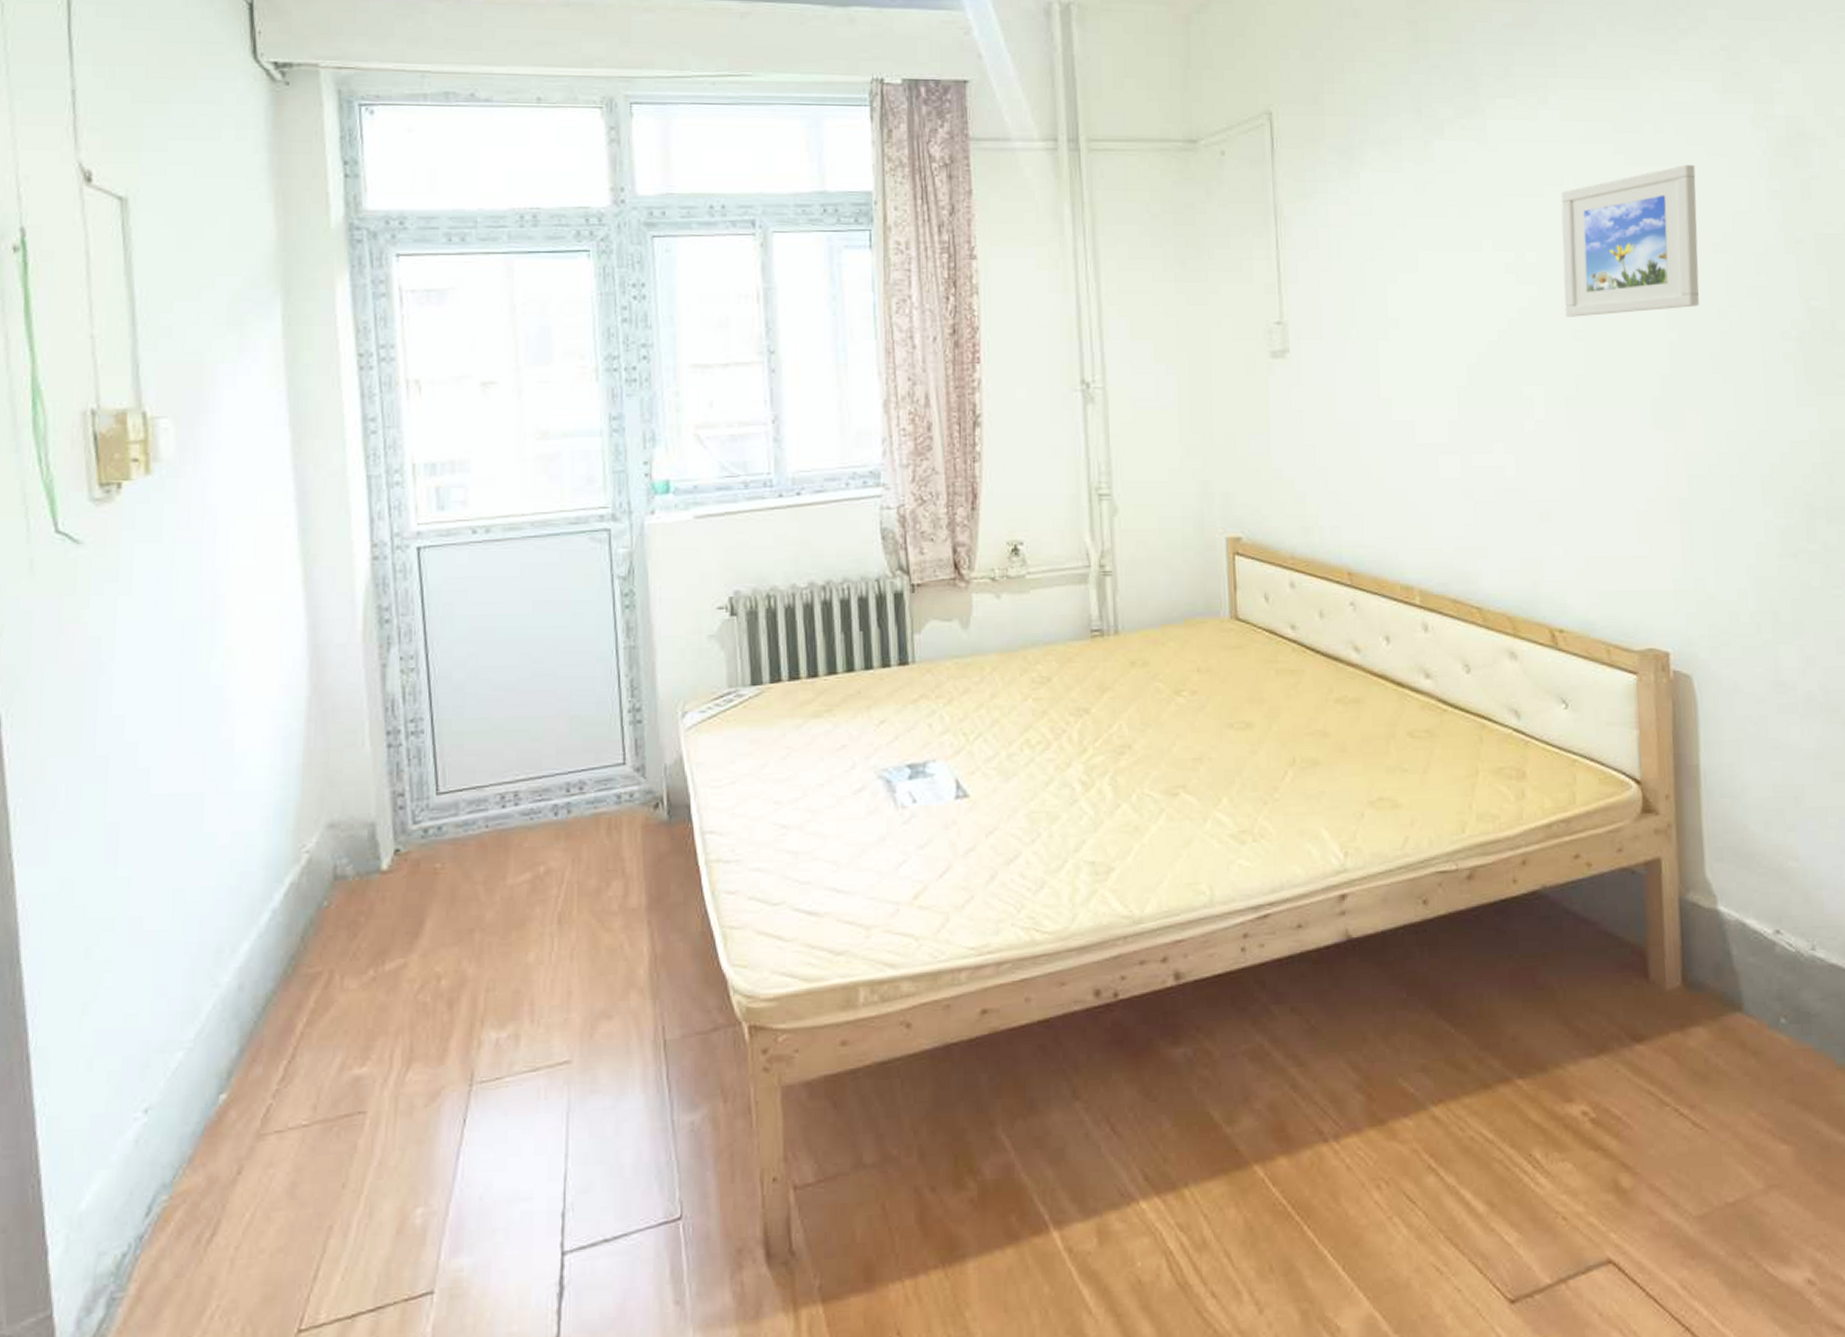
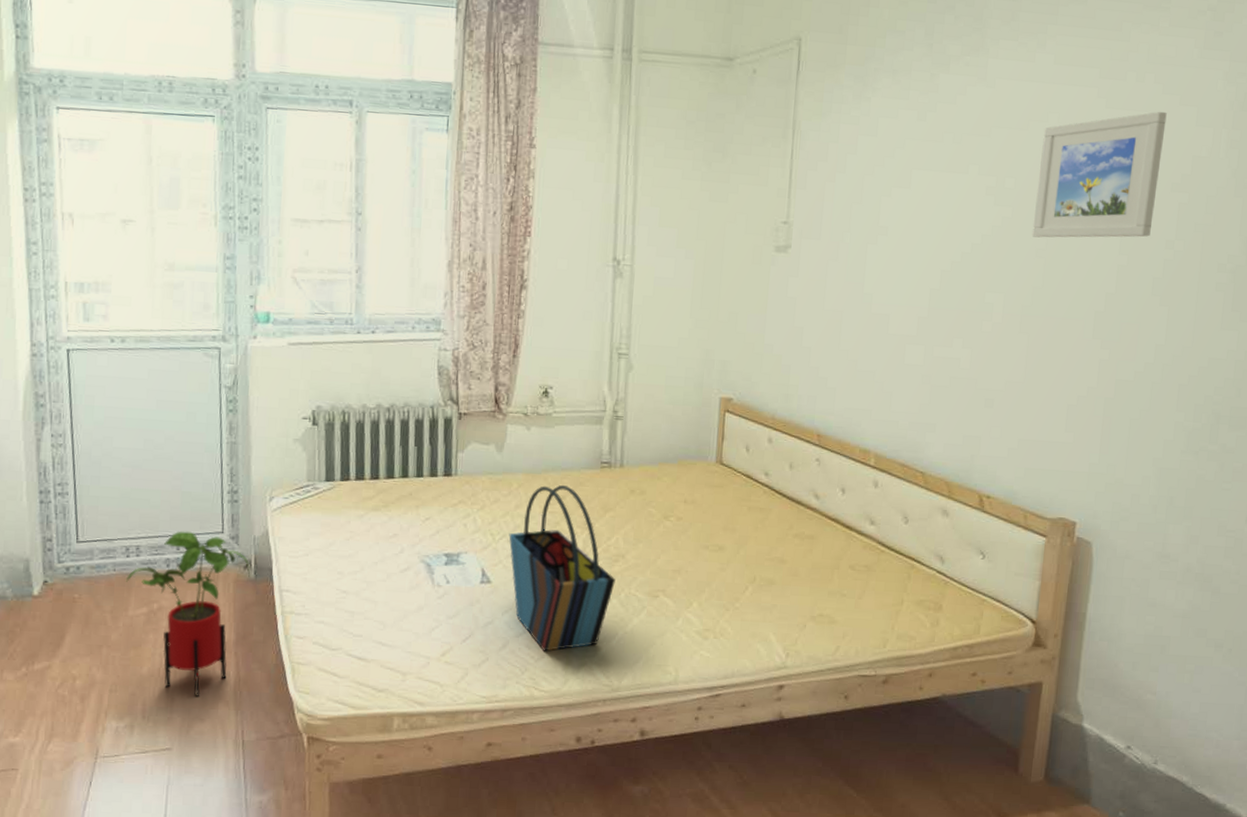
house plant: none [503,766,663,986] -> present [126,531,251,697]
tote bag: none [985,662,1123,880] -> present [509,484,616,651]

